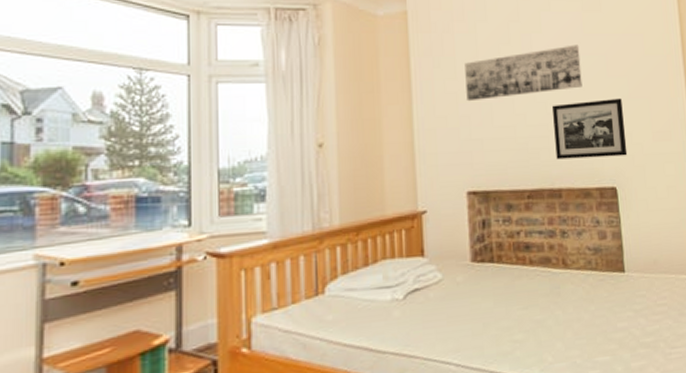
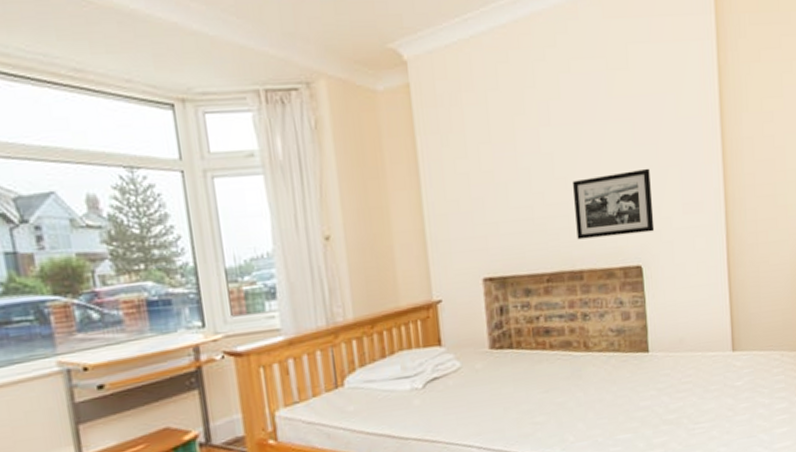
wall art: present [465,45,583,102] -> none [475,110,606,182]

